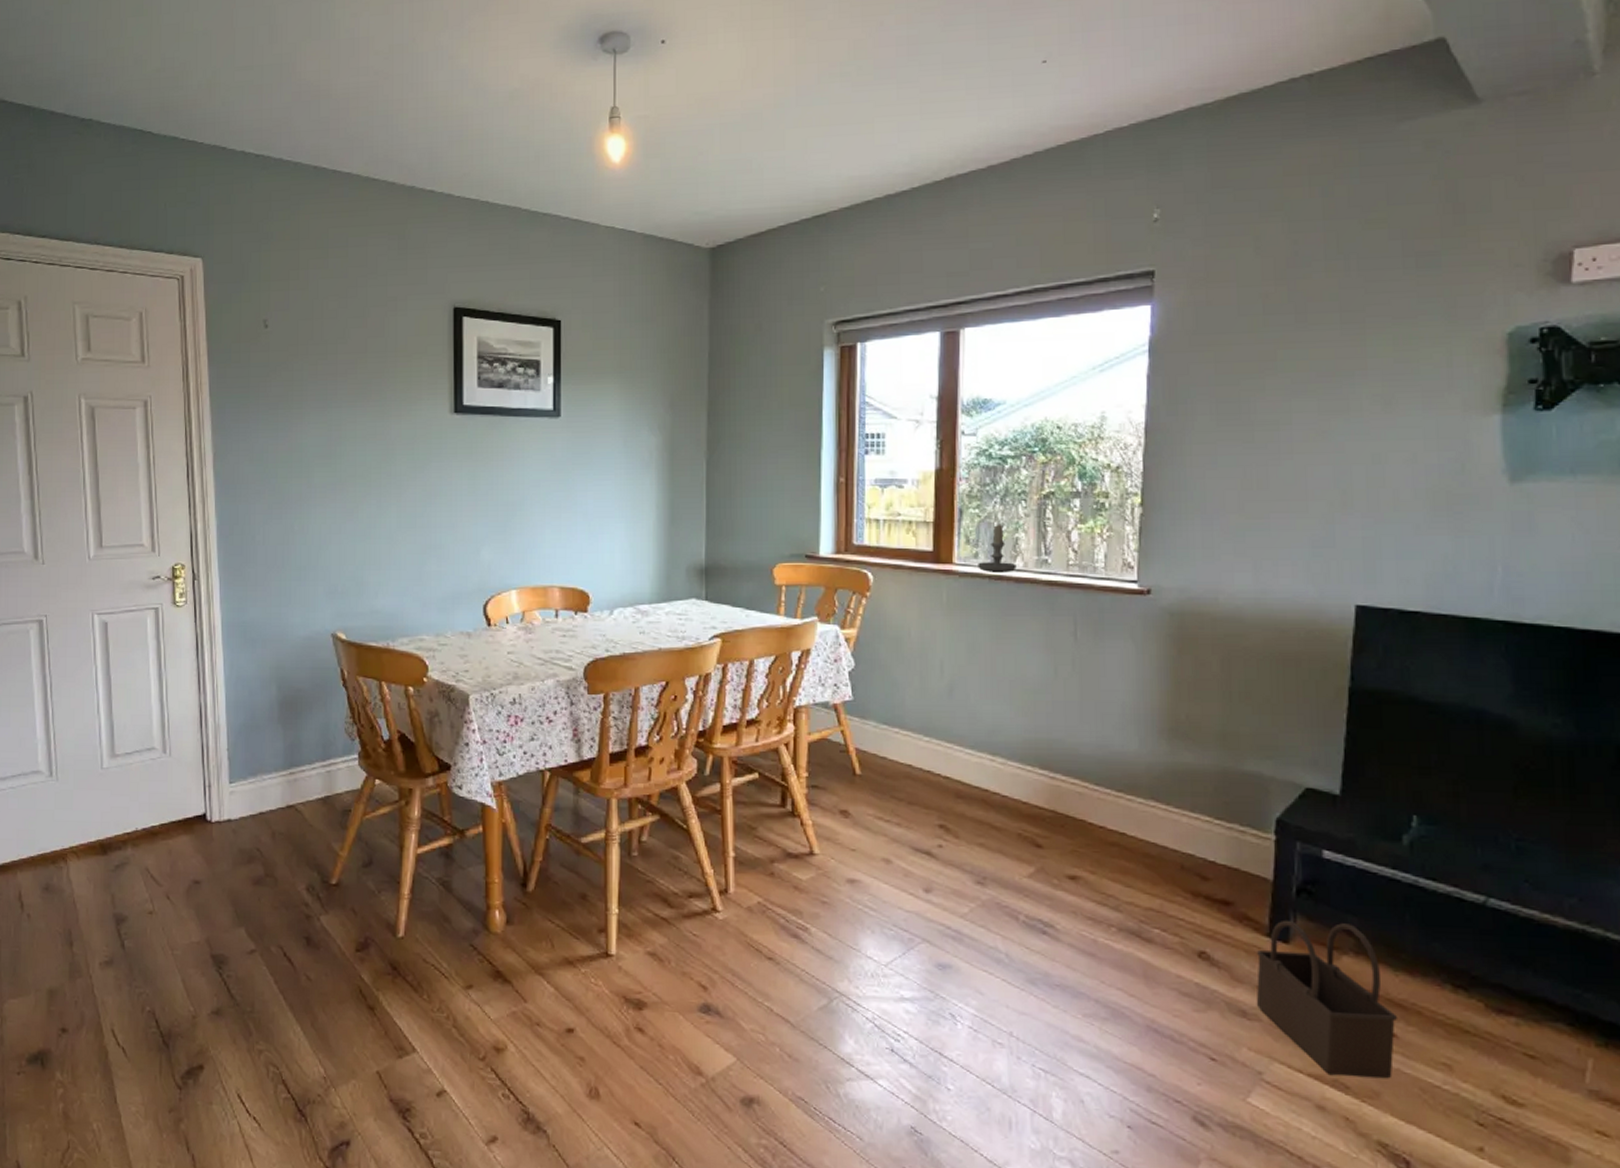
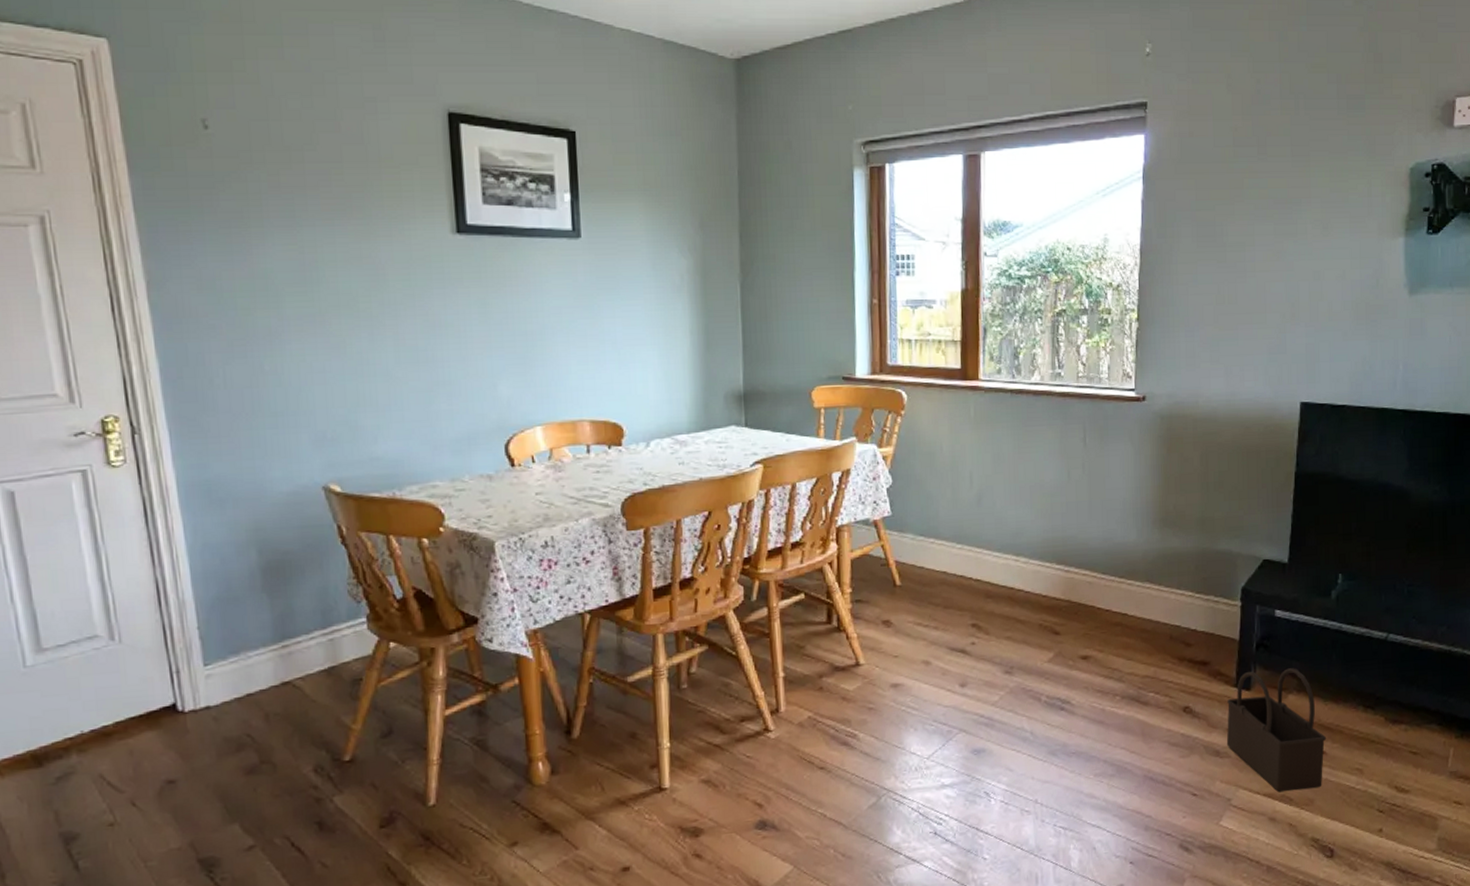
candle: present [978,522,1017,574] -> none [1001,339,1034,388]

